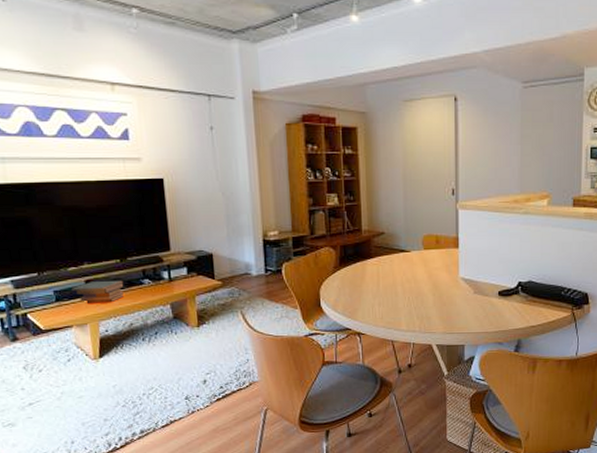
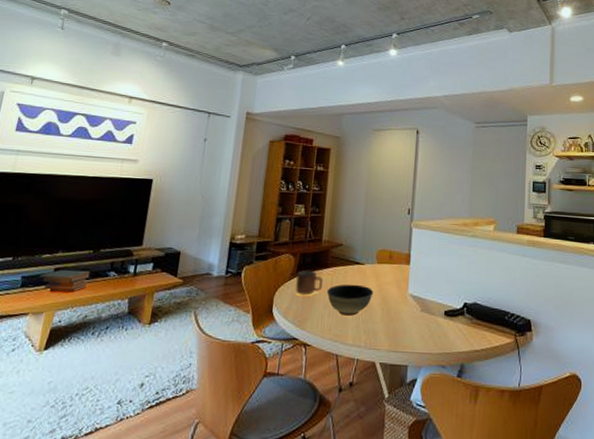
mug: none [340,262,369,288] -> present [295,270,323,296]
bowl: none [374,272,423,304] -> present [326,284,374,316]

